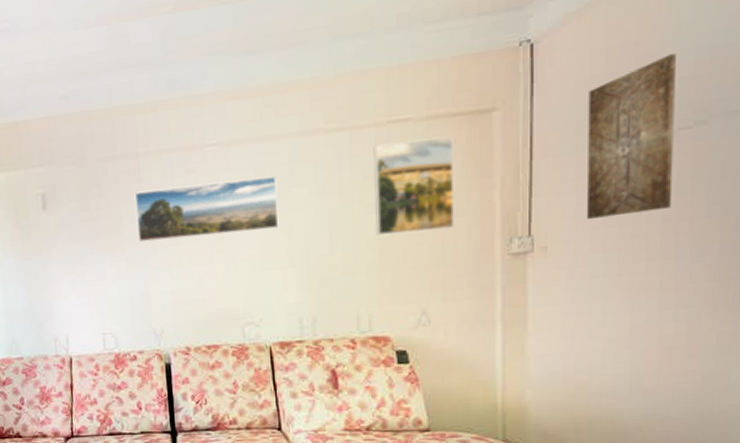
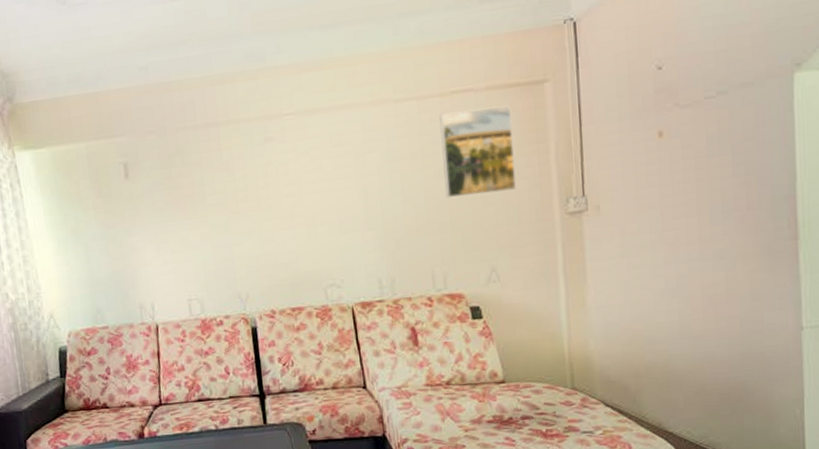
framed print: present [134,177,279,243] -> none [215,144,356,209]
wall art: present [586,54,676,219] -> none [626,32,704,180]

